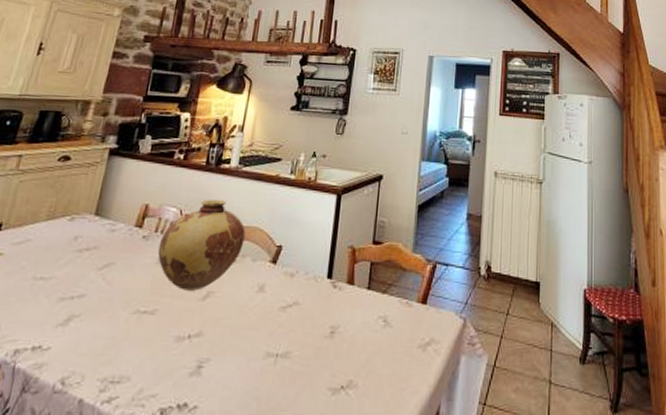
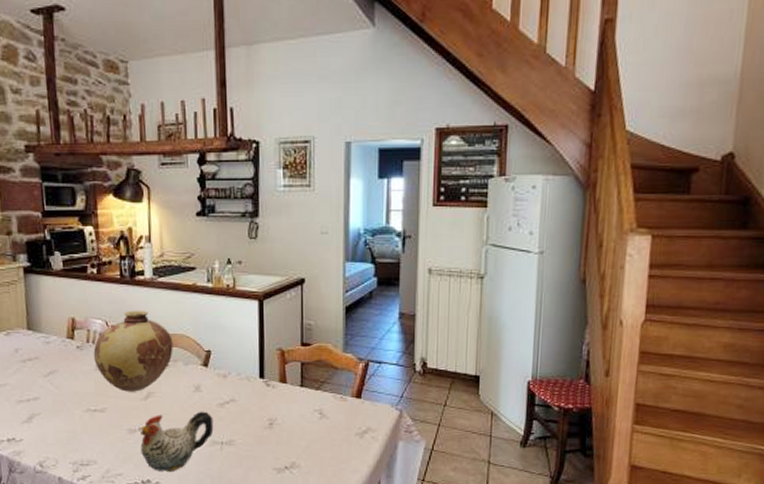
chicken figurine: none [184,315,272,393] -> present [139,411,214,473]

